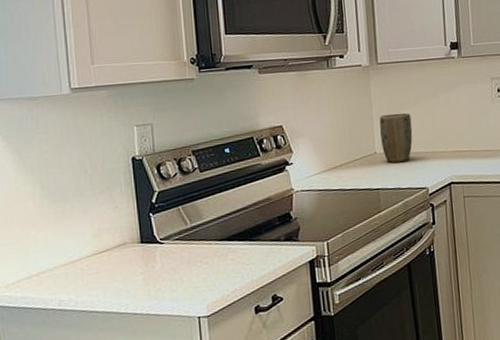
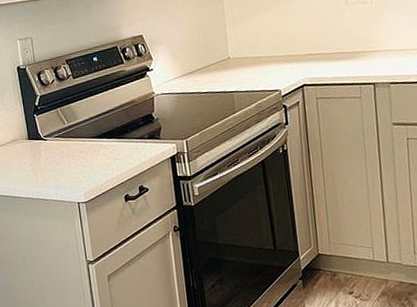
plant pot: present [379,112,413,163] -> none [232,18,265,67]

